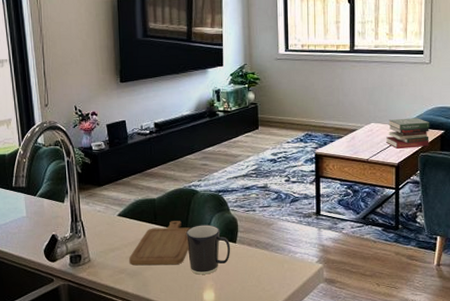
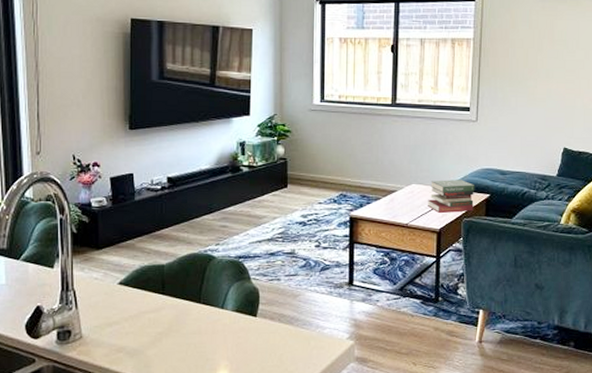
chopping board: present [129,221,191,265] -> none [129,291,204,342]
mug: present [186,225,231,275] -> none [199,295,250,353]

